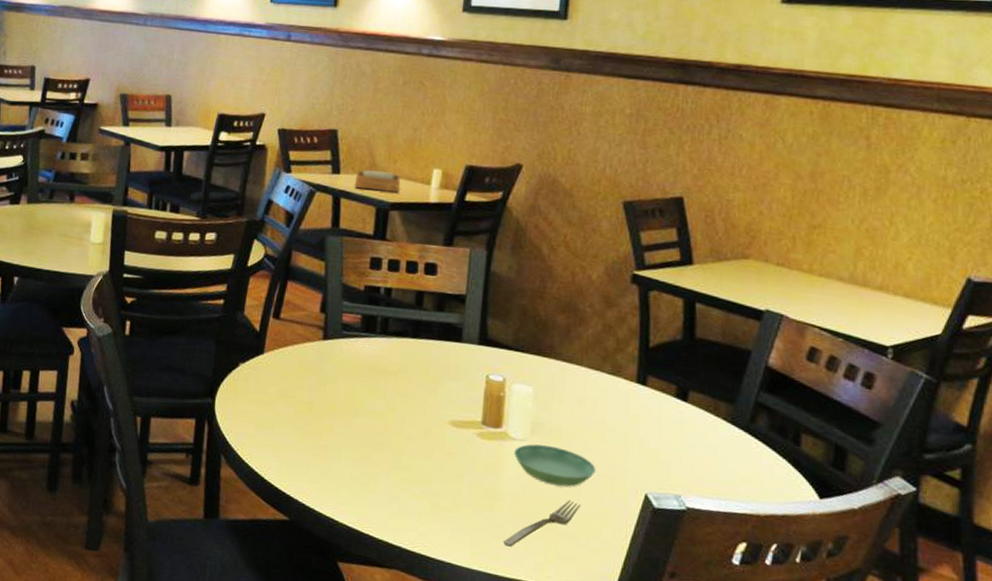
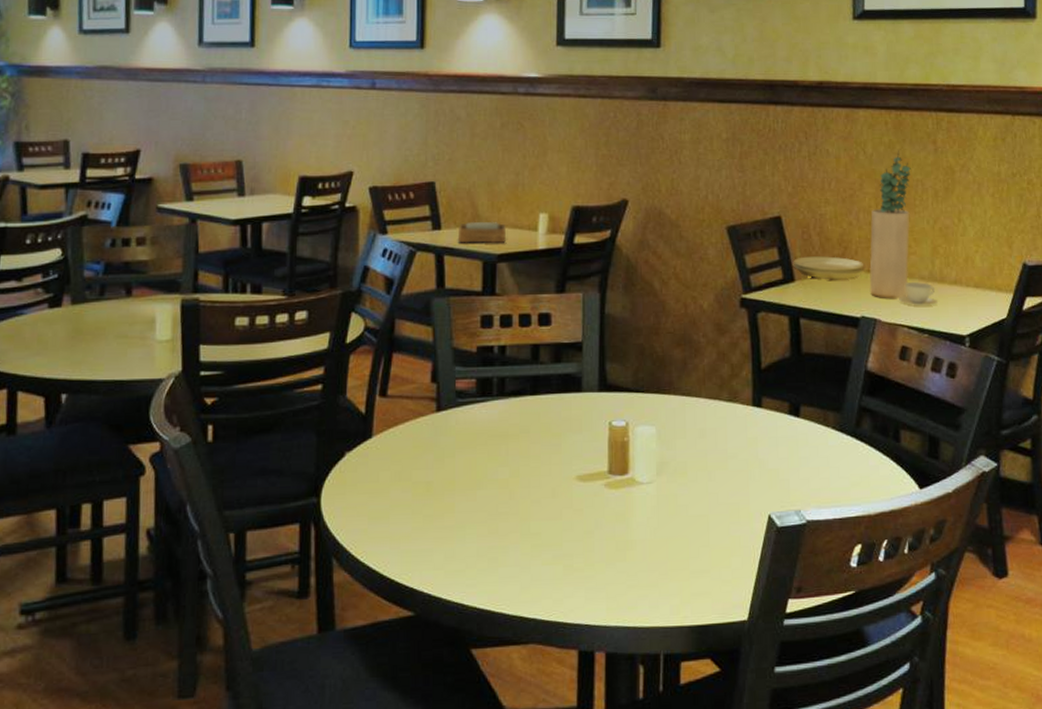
fork: present [503,500,580,547] -> none [639,535,710,595]
saucer: present [514,444,596,487] -> none [642,483,721,523]
plate: none [692,241,774,270] -> present [792,256,865,279]
vase: none [777,142,837,297] -> present [869,150,911,298]
teacup: none [811,281,857,309] -> present [899,282,938,306]

